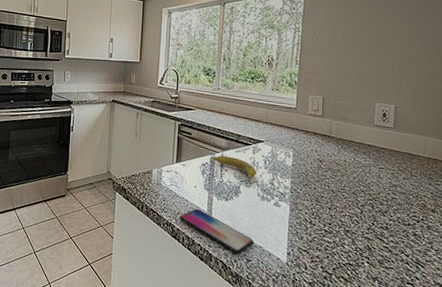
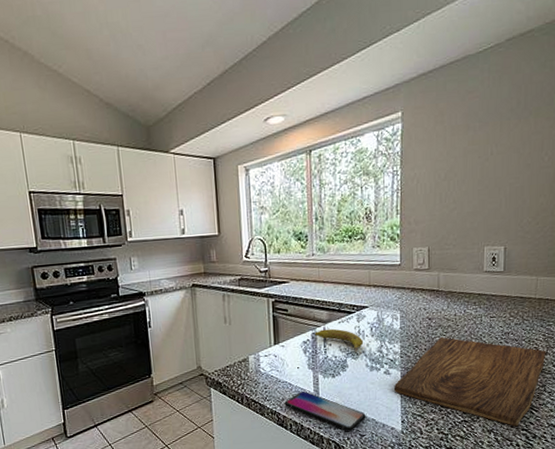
cutting board: none [282,180,434,279] -> present [393,337,547,427]

